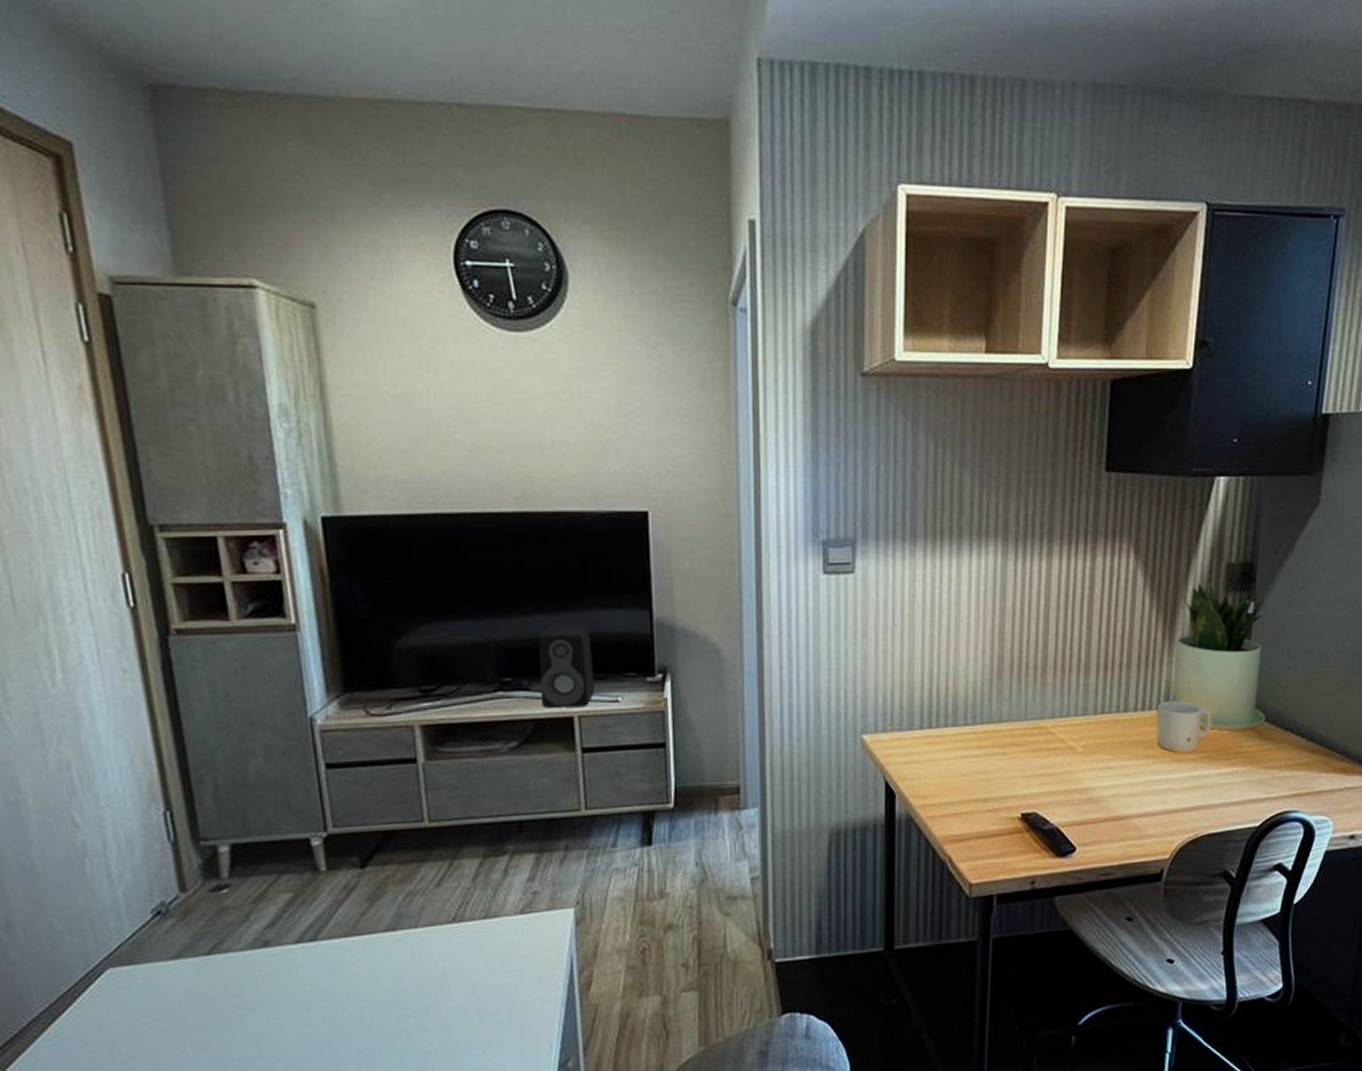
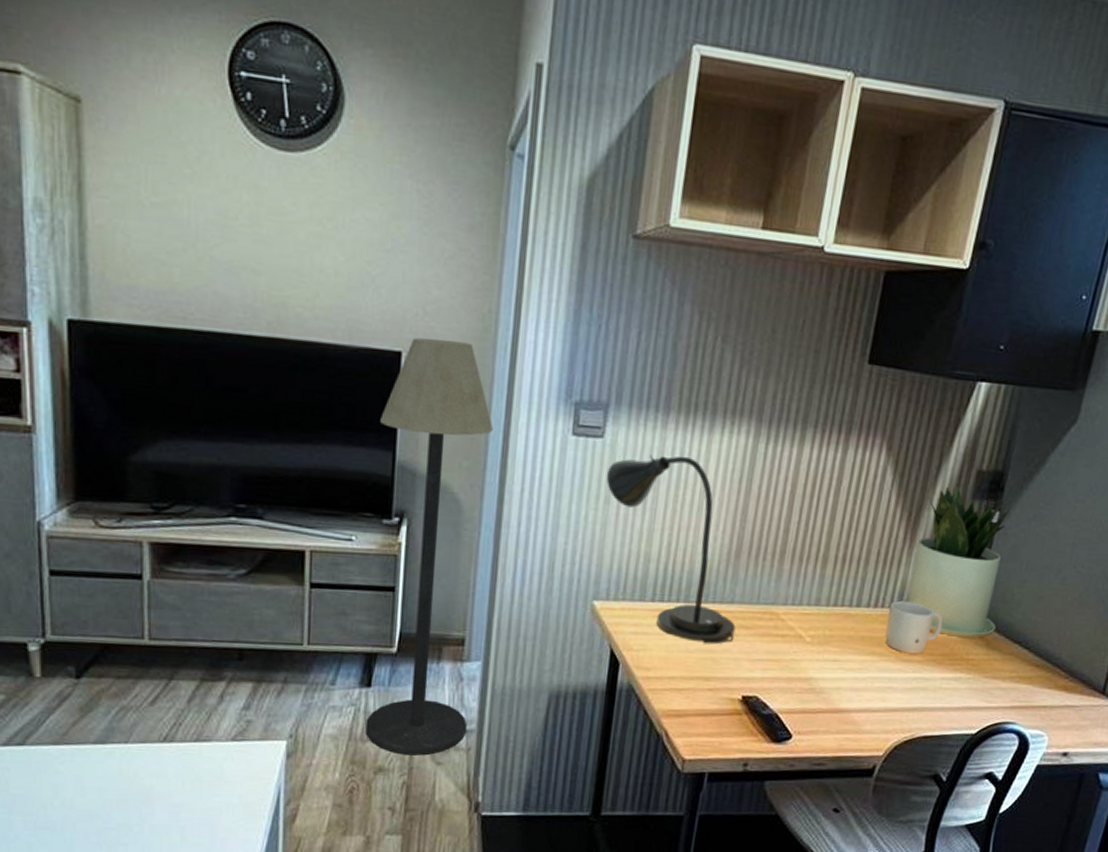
speaker: present [539,625,596,708] -> none [273,457,331,542]
floor lamp: none [634,494,752,910] -> present [365,338,493,756]
desk lamp: none [861,582,1006,766] -> present [606,455,736,645]

